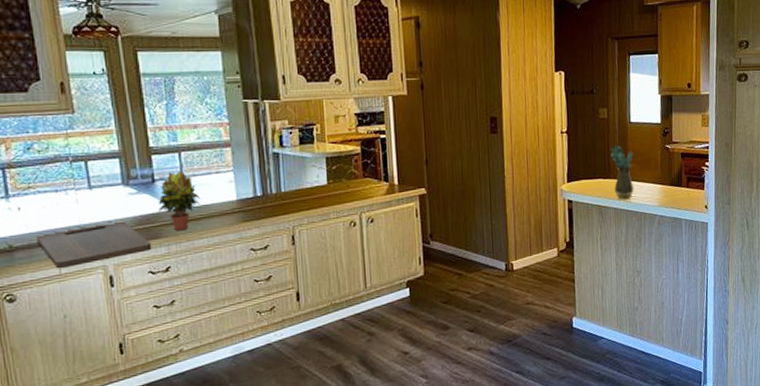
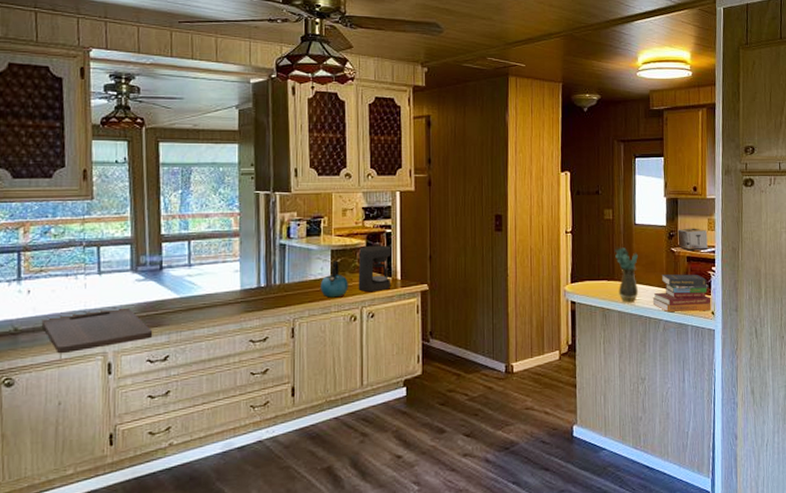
potted plant: present [158,170,201,231] -> none [163,258,206,320]
kettle: none [317,167,346,205] -> present [319,260,348,298]
coffee maker: none [354,150,389,199] -> present [358,245,391,293]
books: none [647,169,705,208] -> present [652,274,712,313]
toaster: none [672,124,702,148] -> present [677,228,708,252]

